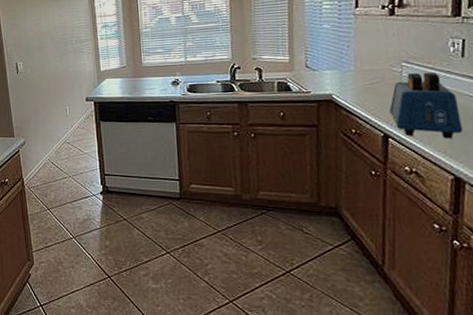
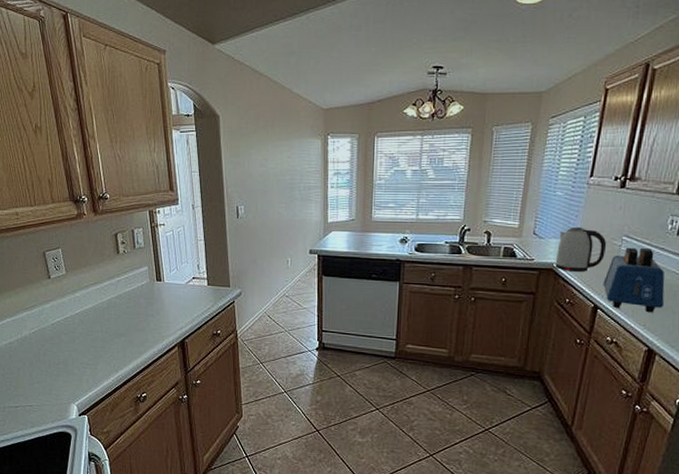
kettle: none [333,57,387,102] -> present [555,227,607,272]

